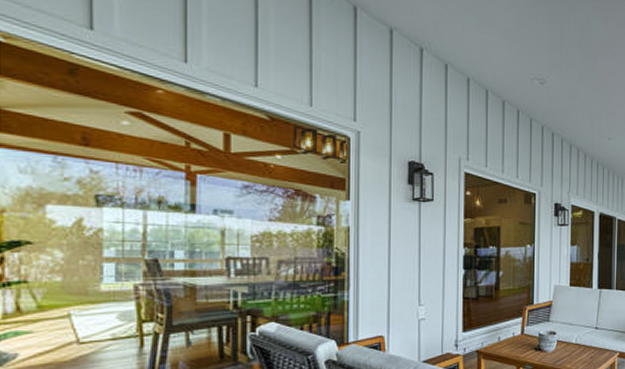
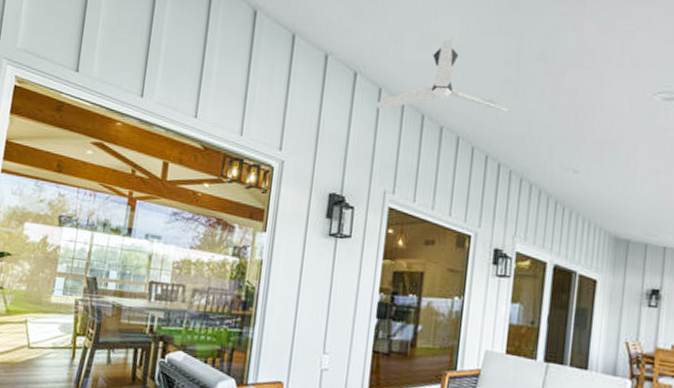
ceiling fan: none [444,20,557,89] -> present [376,36,510,112]

